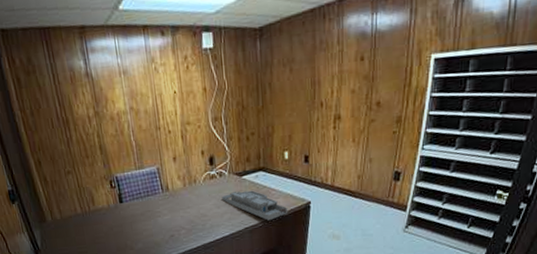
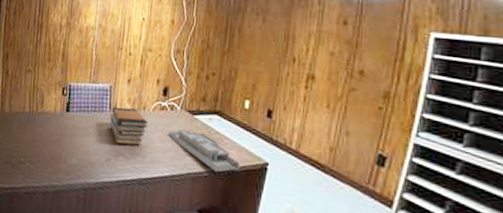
book stack: none [164,184,201,220] -> present [110,107,148,145]

